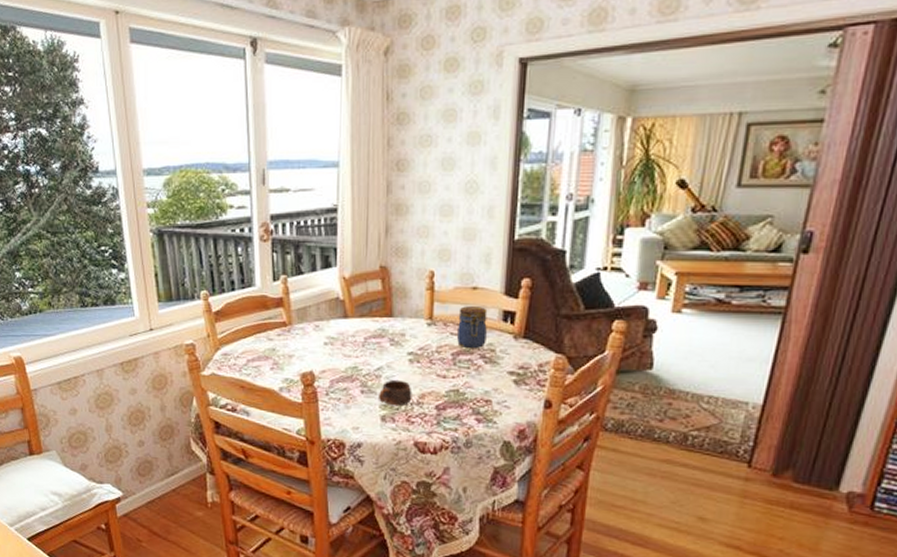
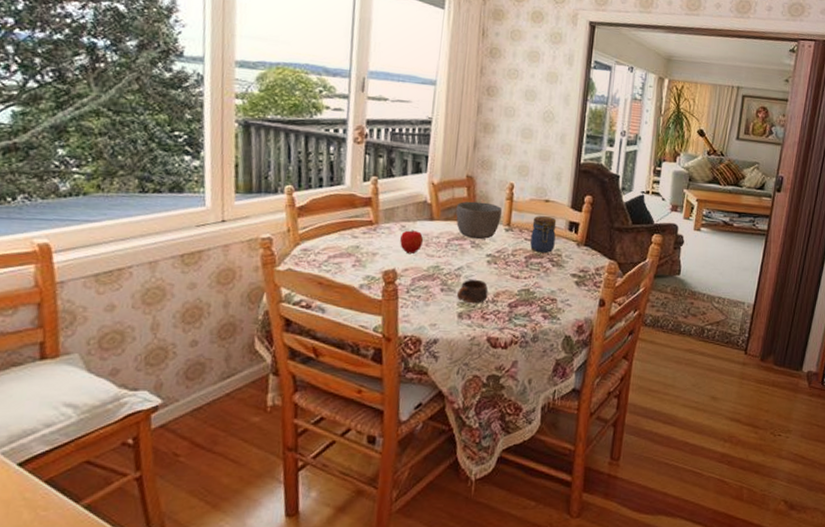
fruit: none [315,329,339,356] -> present [400,229,424,255]
bowl: none [371,294,423,337] -> present [456,201,503,240]

